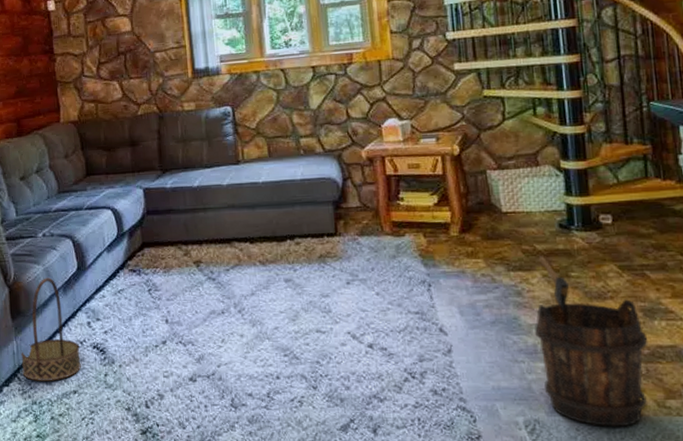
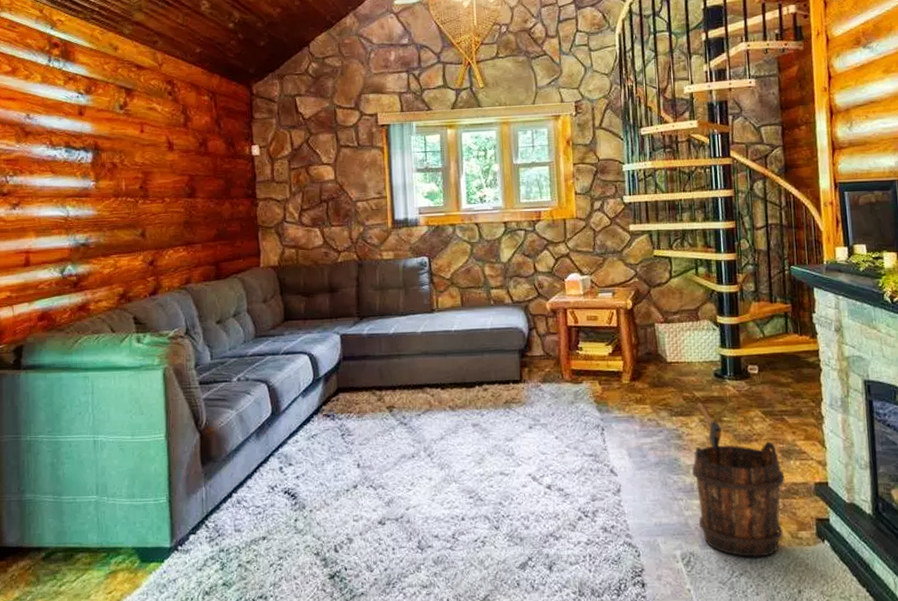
basket: present [21,277,81,381] -> none [210,422,271,528]

